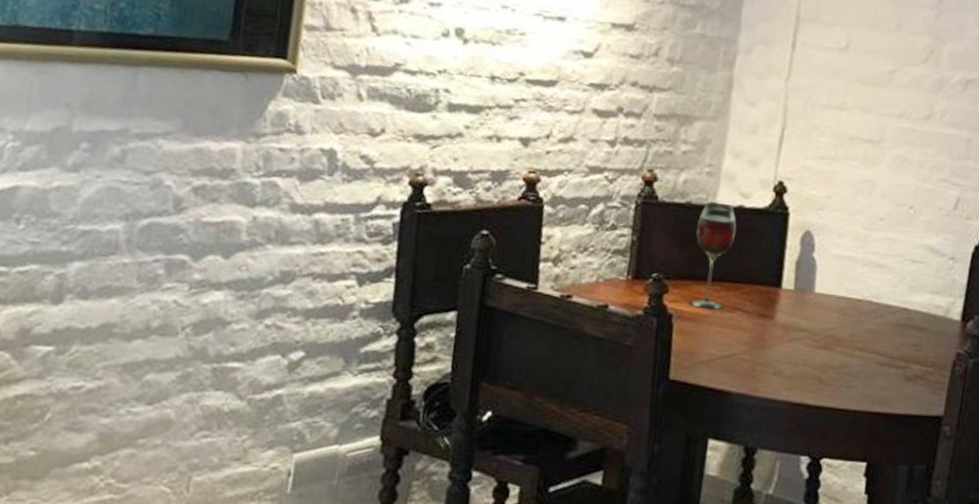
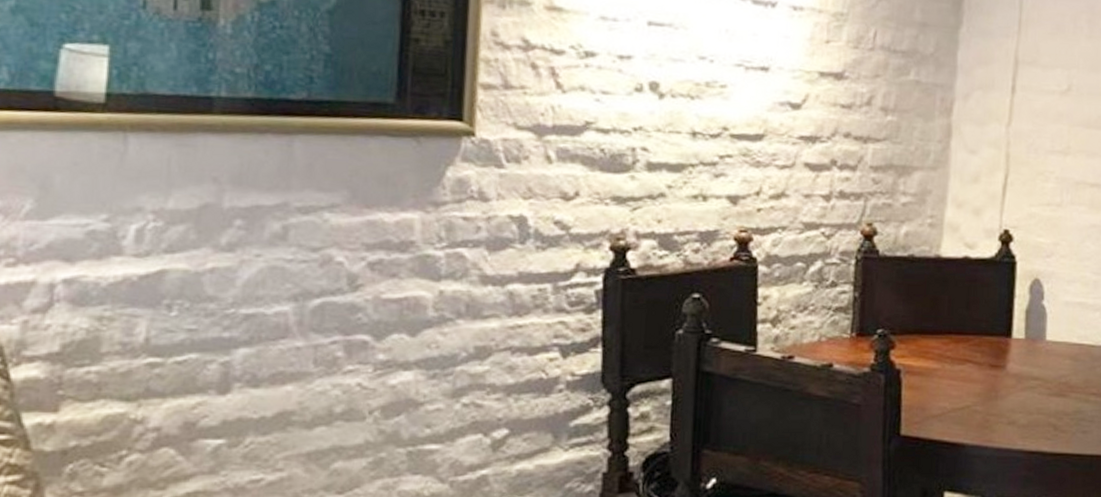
wineglass: present [689,201,737,310] -> none [918,253,963,364]

